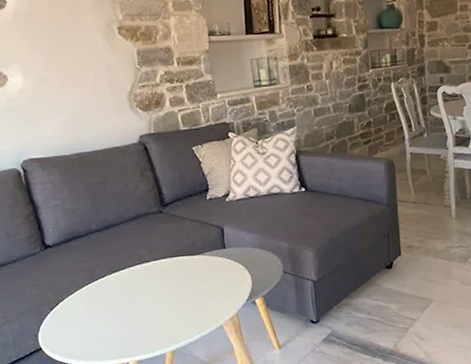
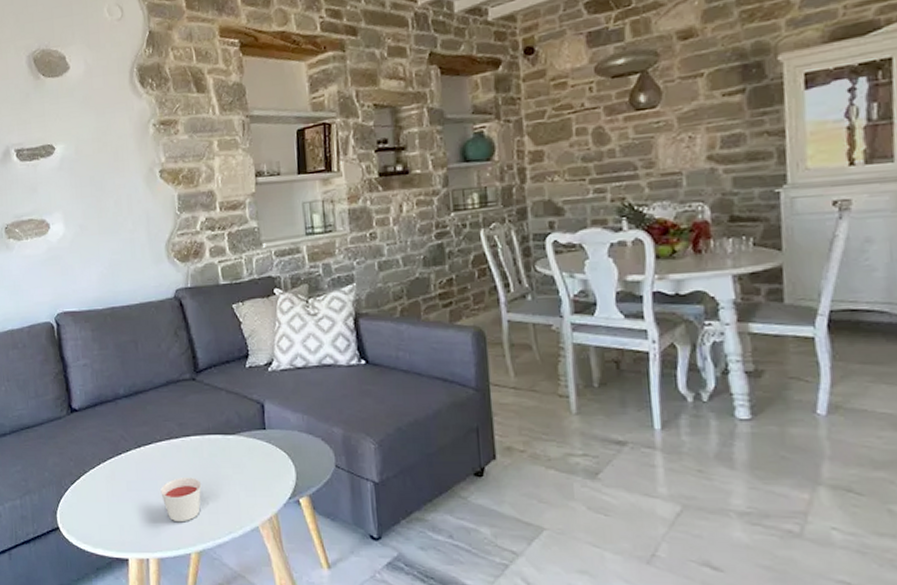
candle: none [136,293,173,330] -> present [160,478,202,523]

